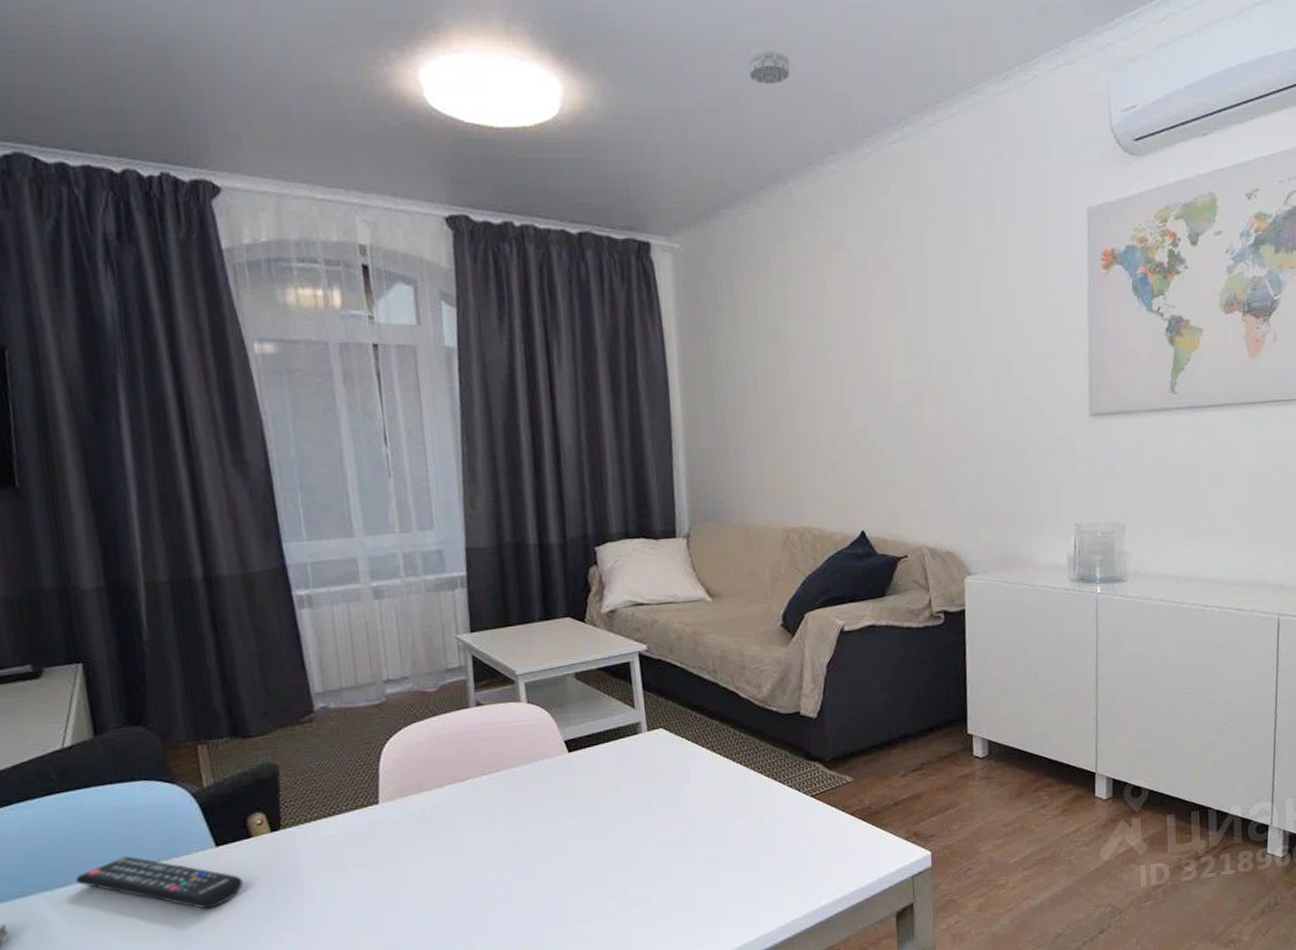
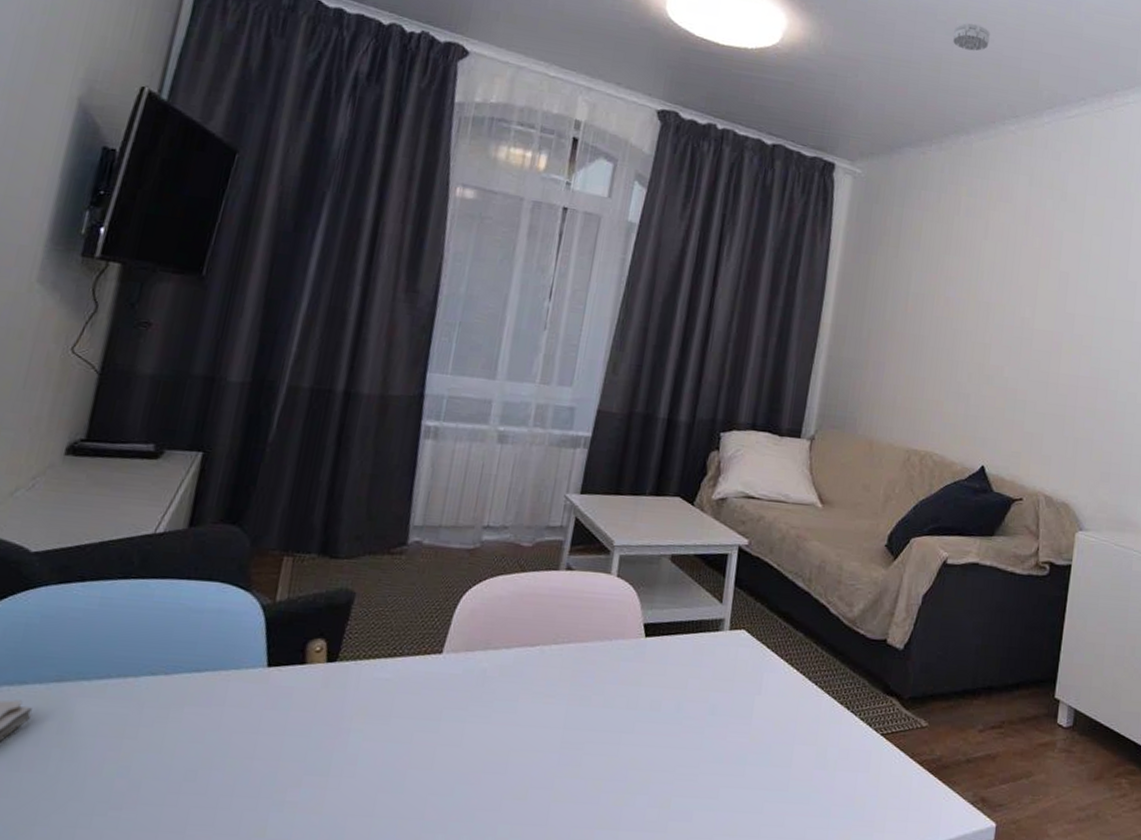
remote control: present [75,856,243,909] -> none [117,659,282,734]

